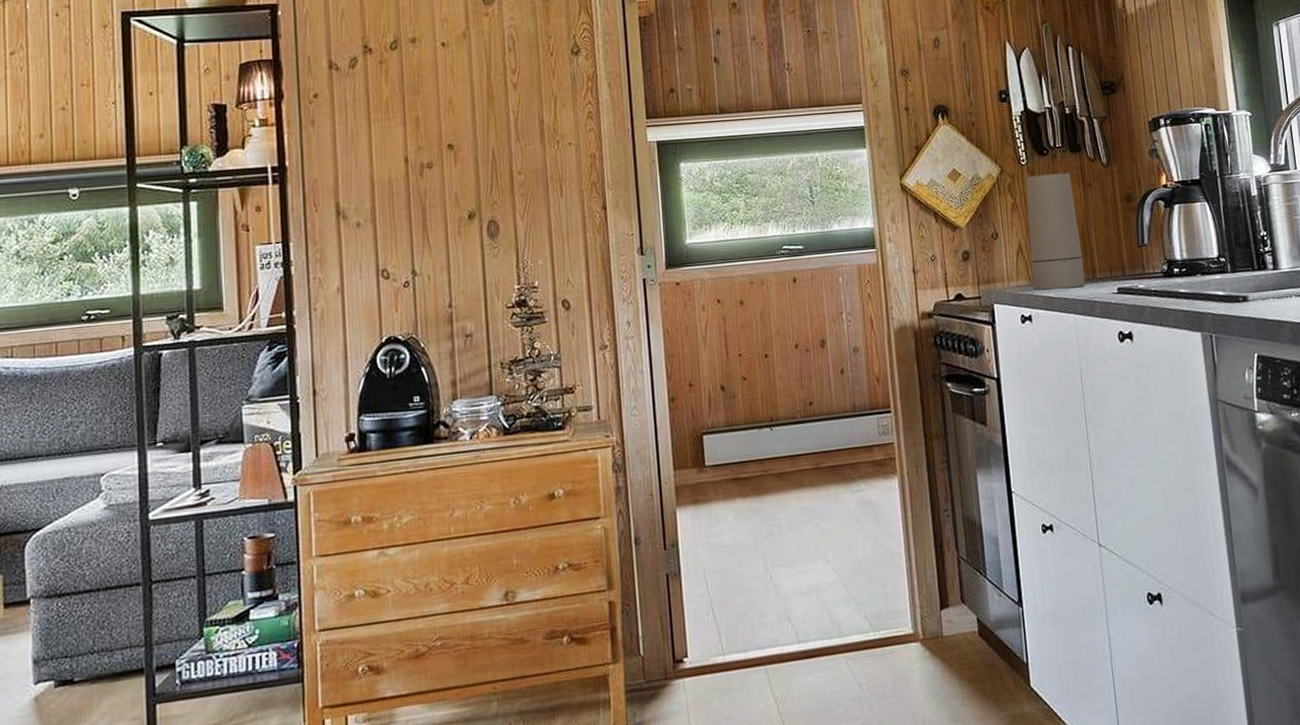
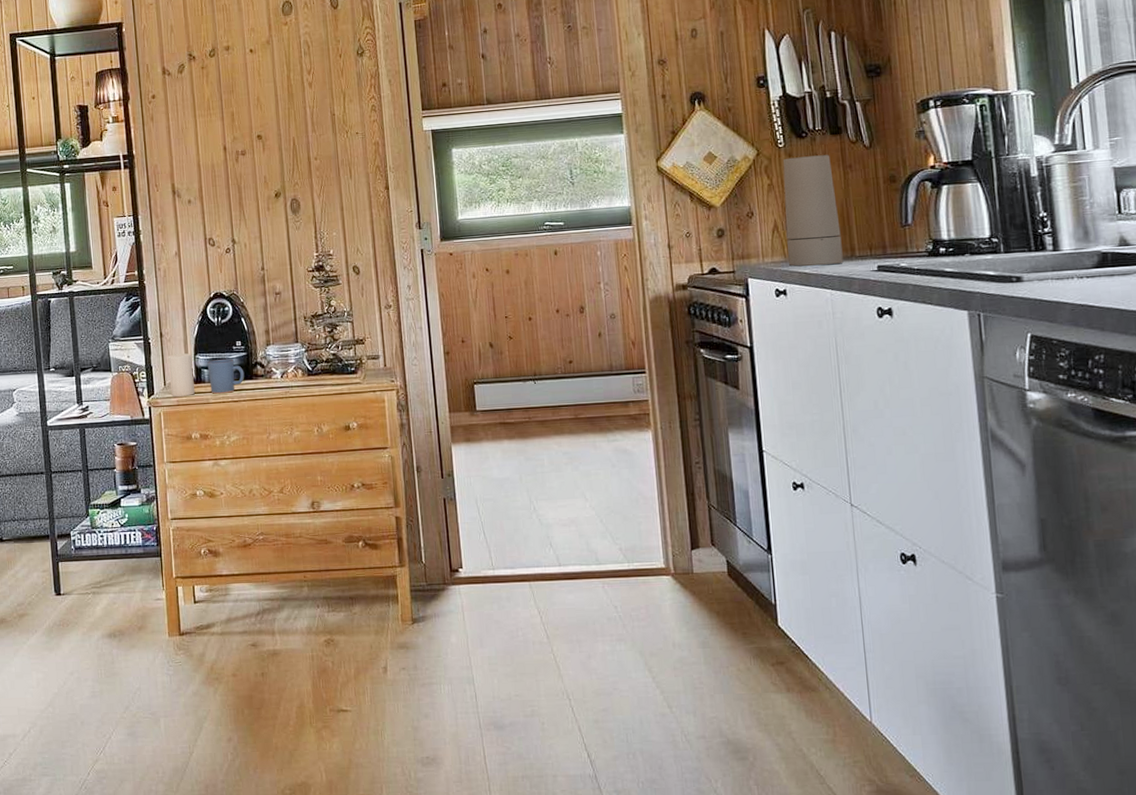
cup: none [322,414,357,472] -> present [168,353,195,397]
mug: none [375,418,423,465] -> present [207,358,245,395]

